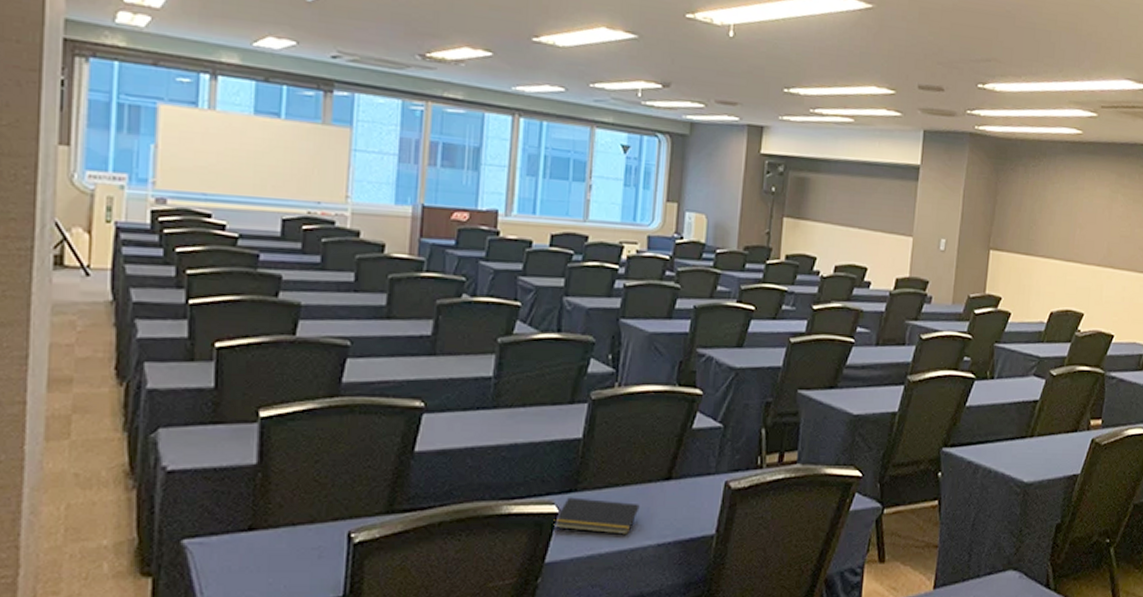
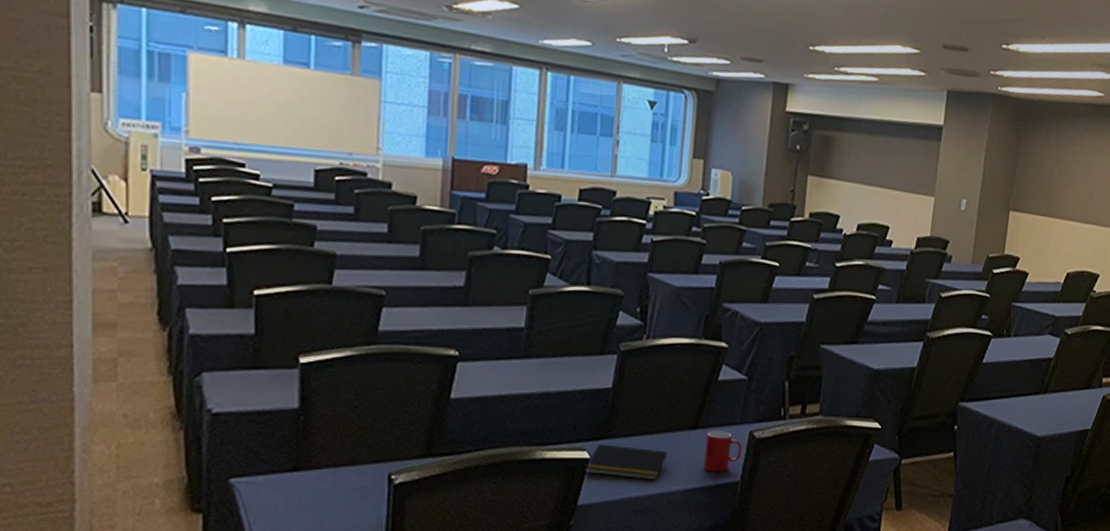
cup: none [677,481,718,525] -> present [703,430,743,472]

